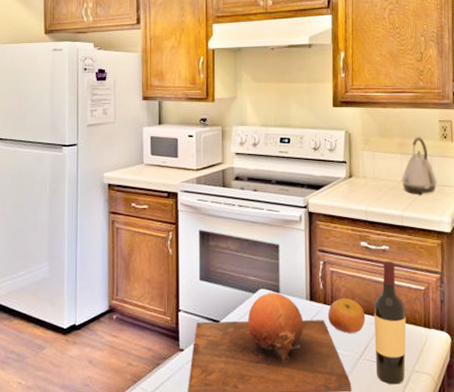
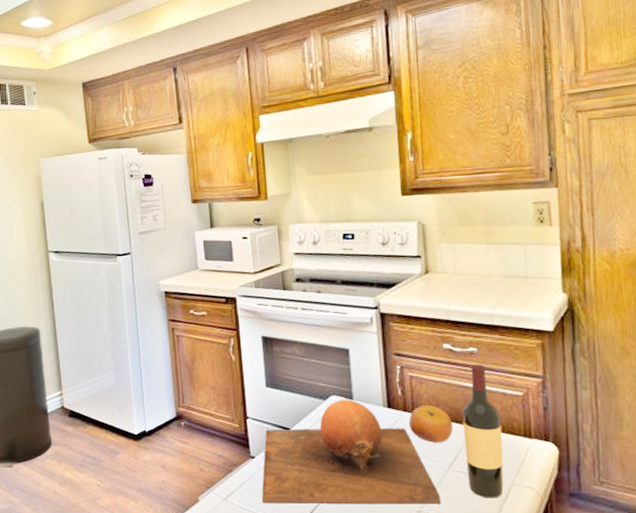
kettle: present [400,137,438,194] -> none [487,223,534,289]

